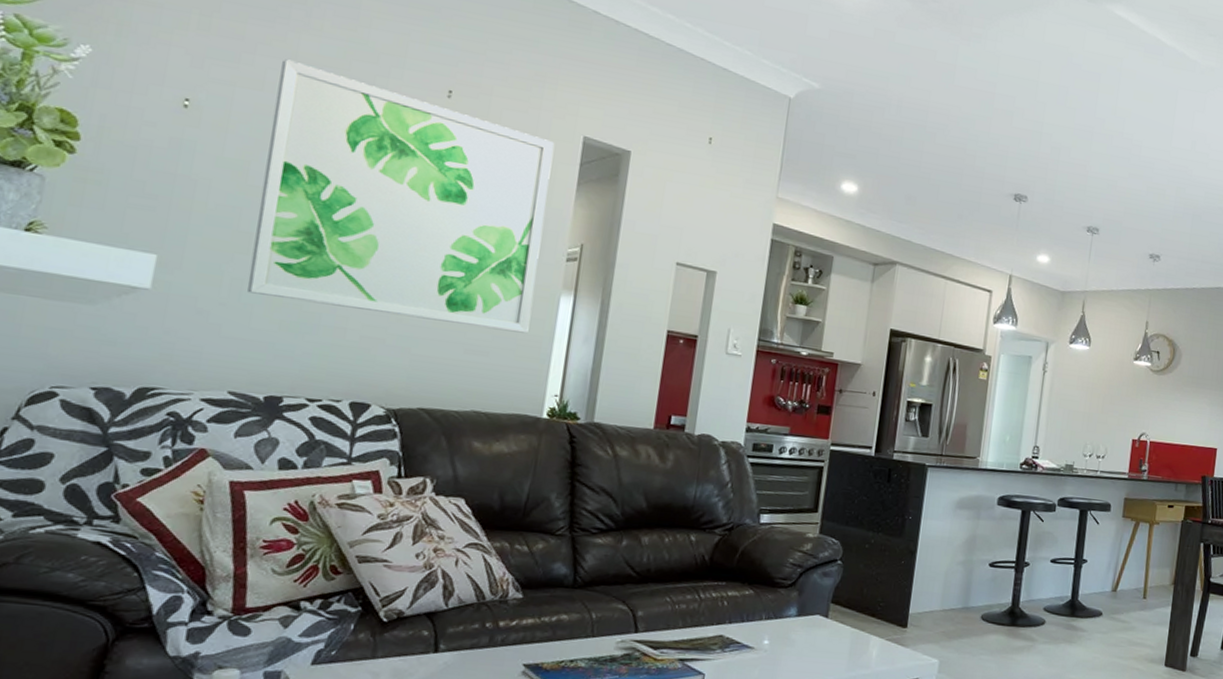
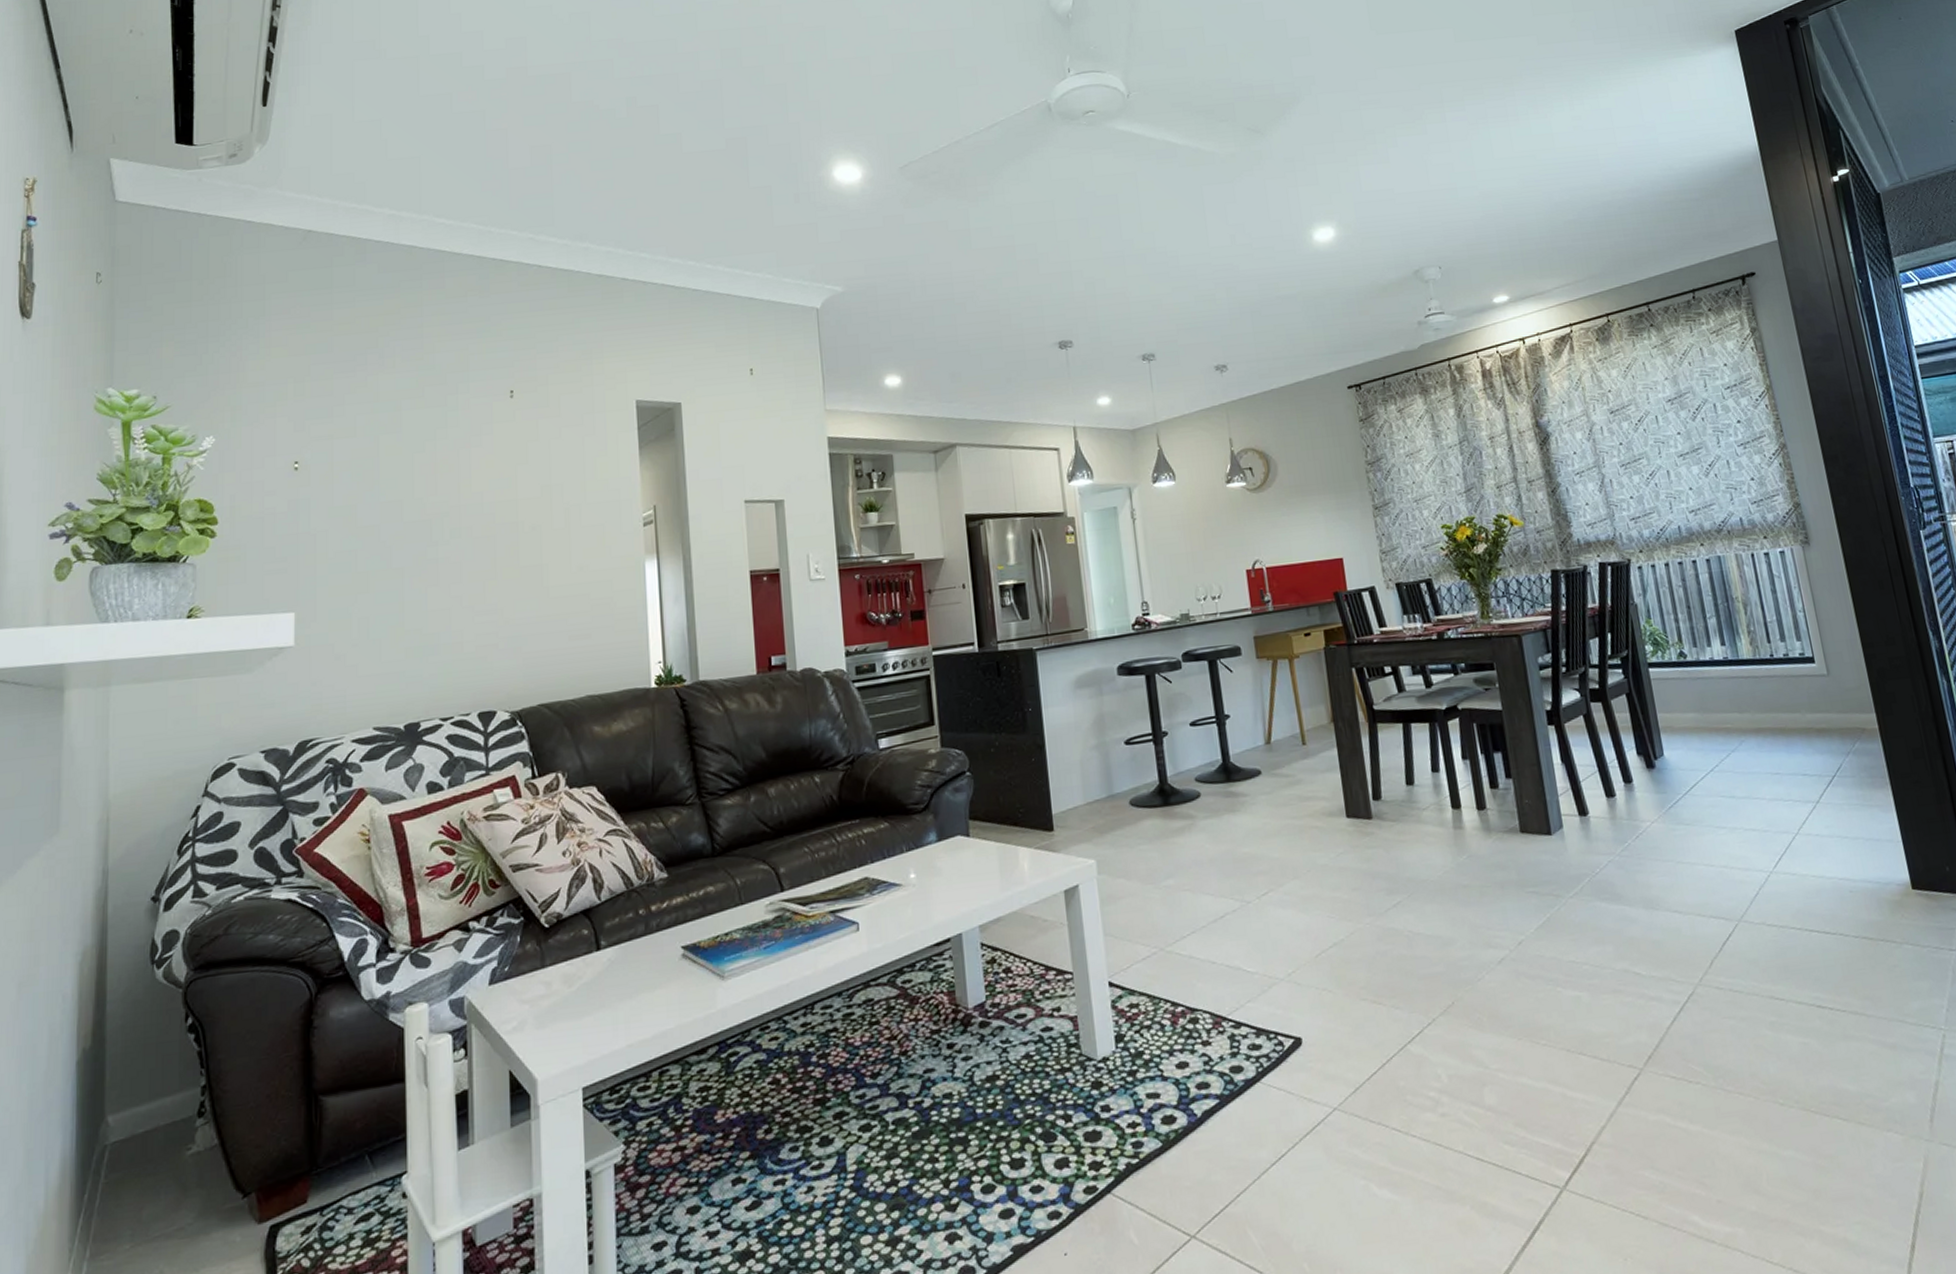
wall art: present [246,59,555,334] -> none [368,401,622,629]

